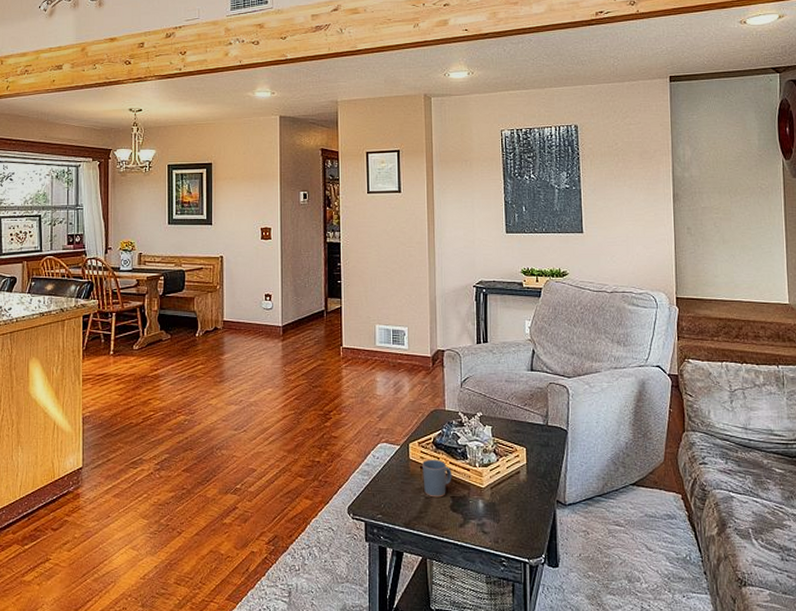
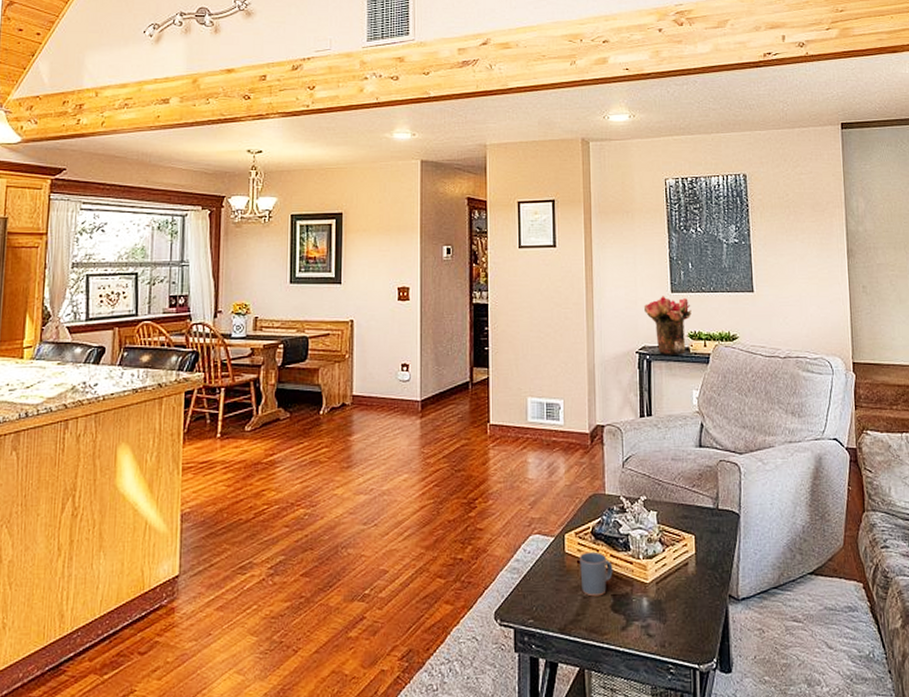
bouquet: none [480,236,525,289] -> present [643,296,692,355]

